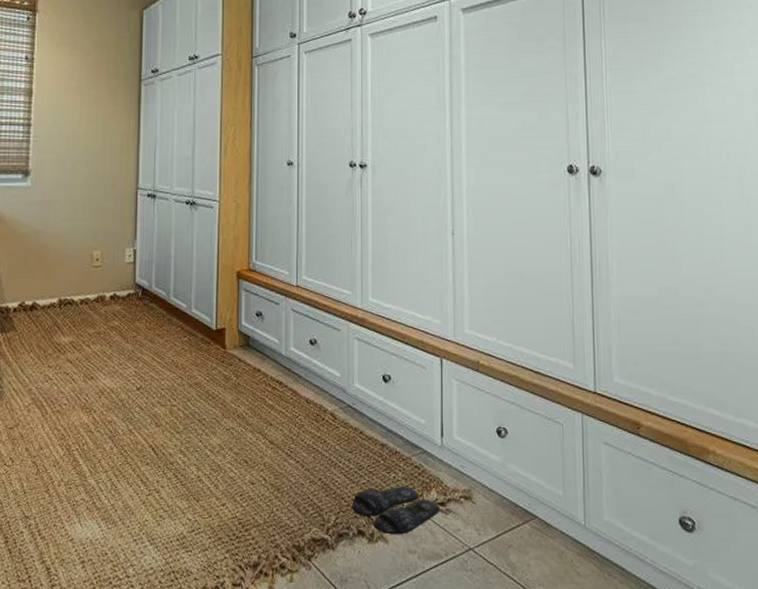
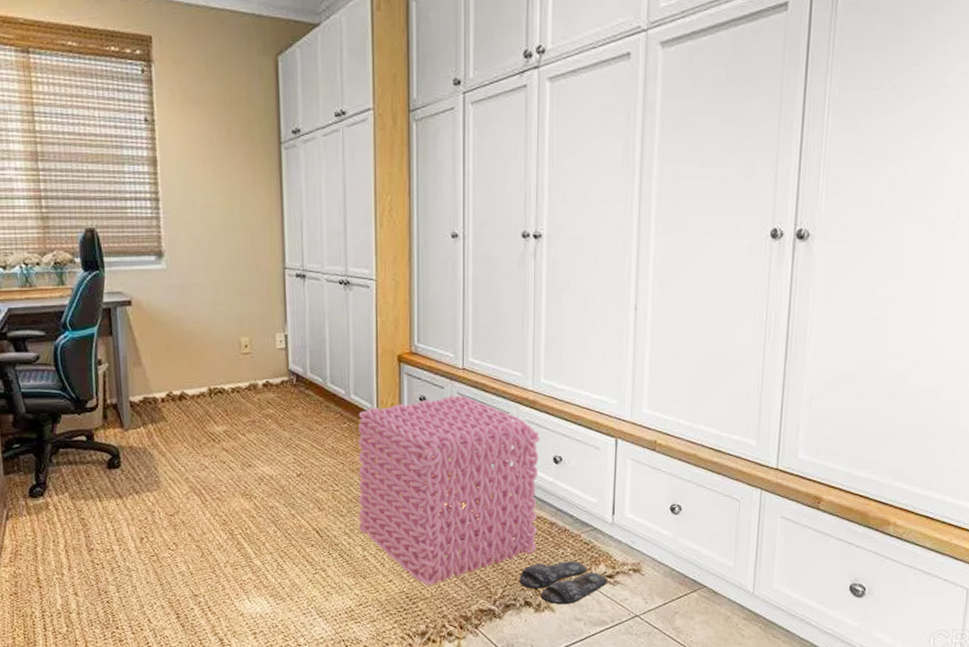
pouf: none [194,311,370,511] -> present [358,394,540,586]

